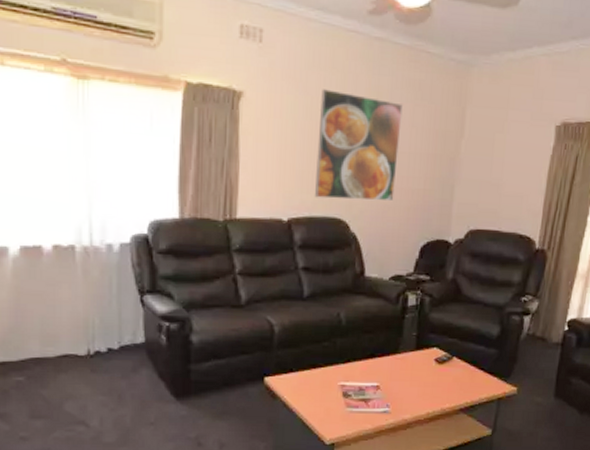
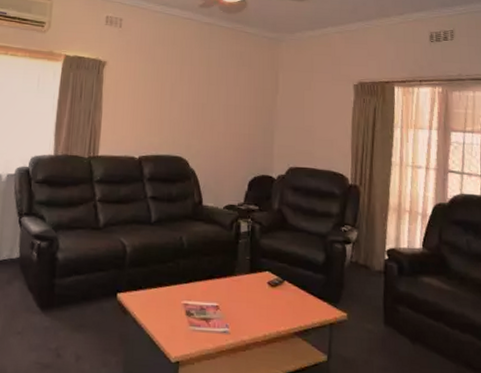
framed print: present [315,89,403,202] -> none [161,59,228,143]

